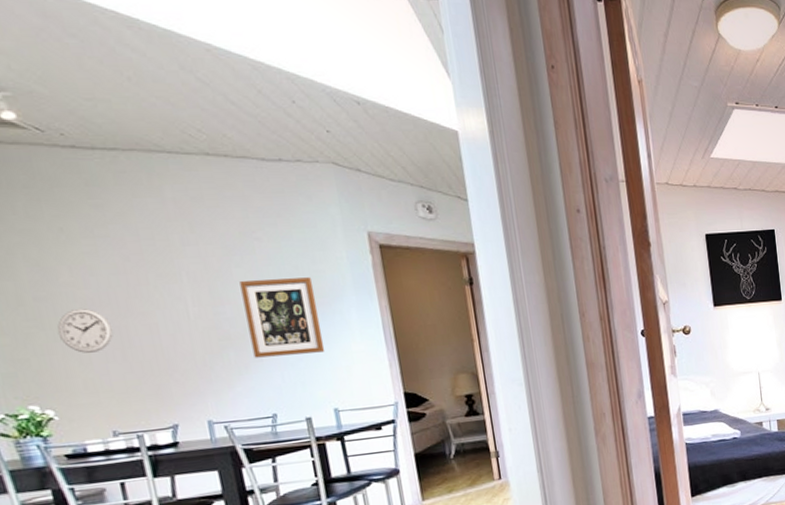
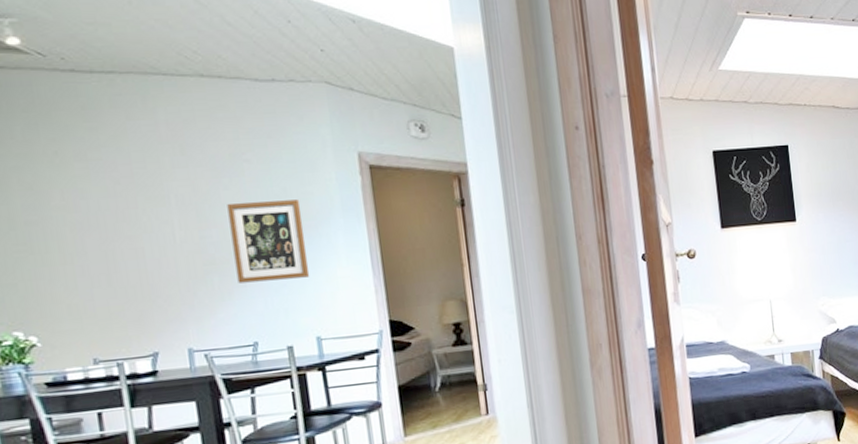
wall clock: present [57,308,114,353] -> none [45,232,101,278]

